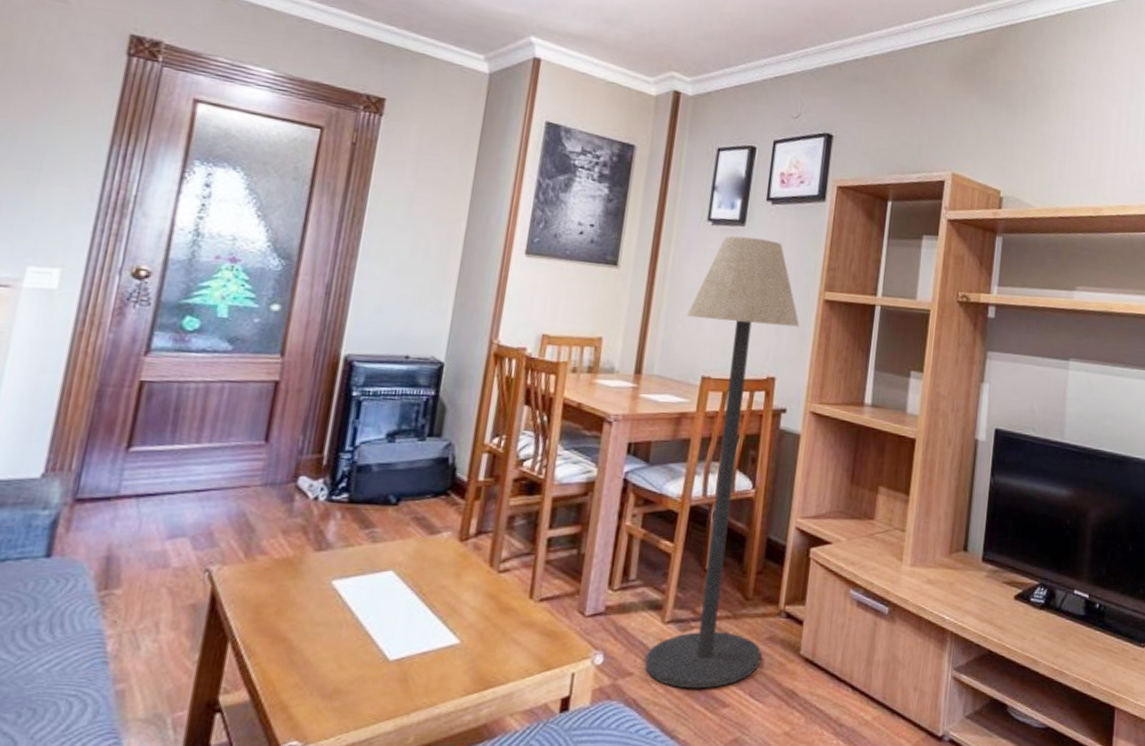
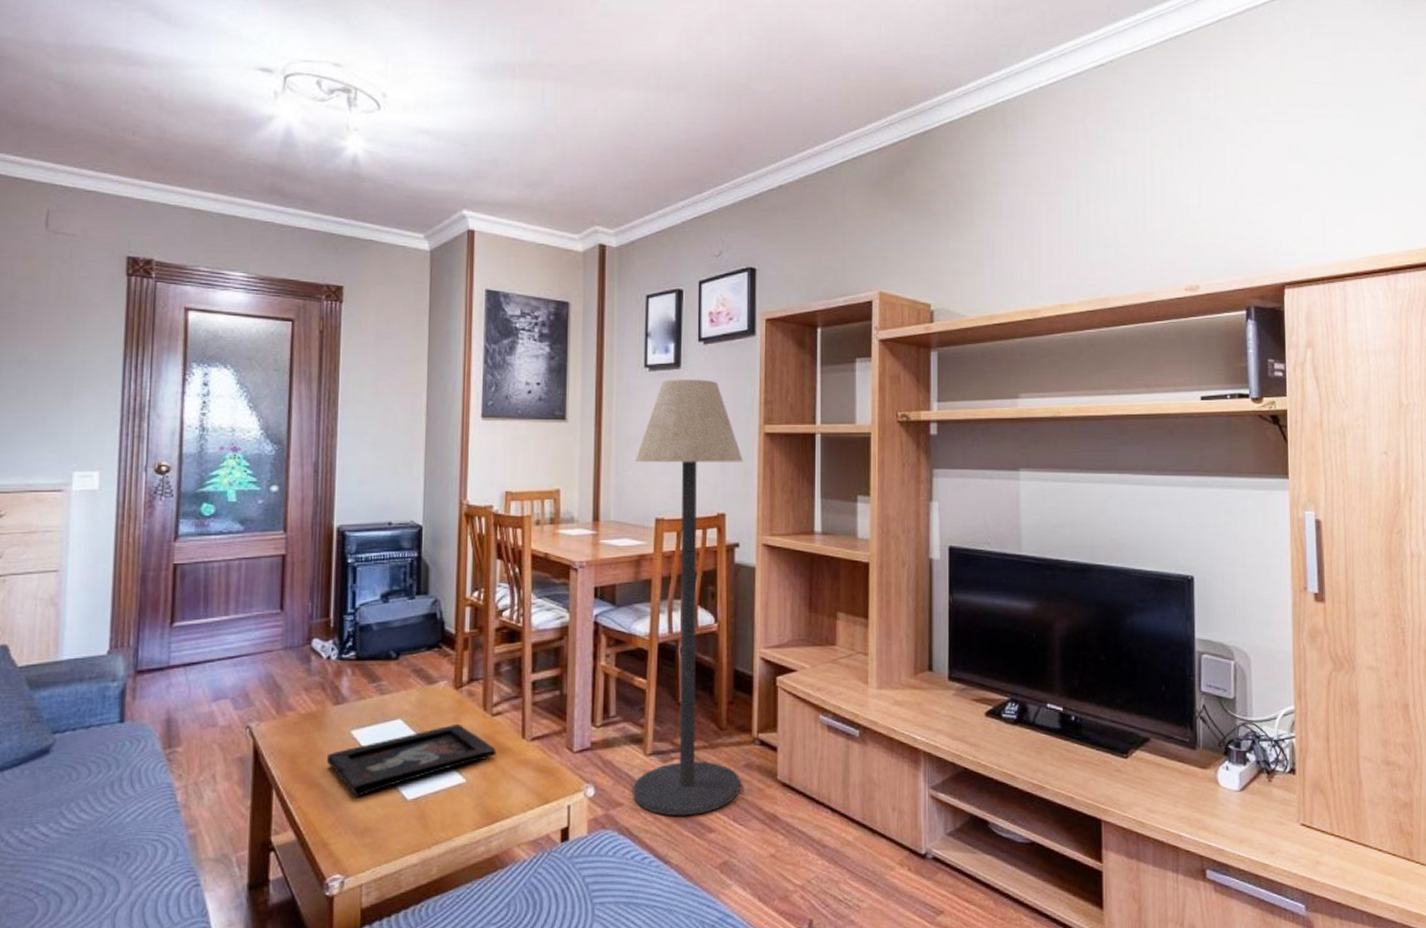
decorative tray: none [297,580,499,655] -> present [326,725,496,797]

